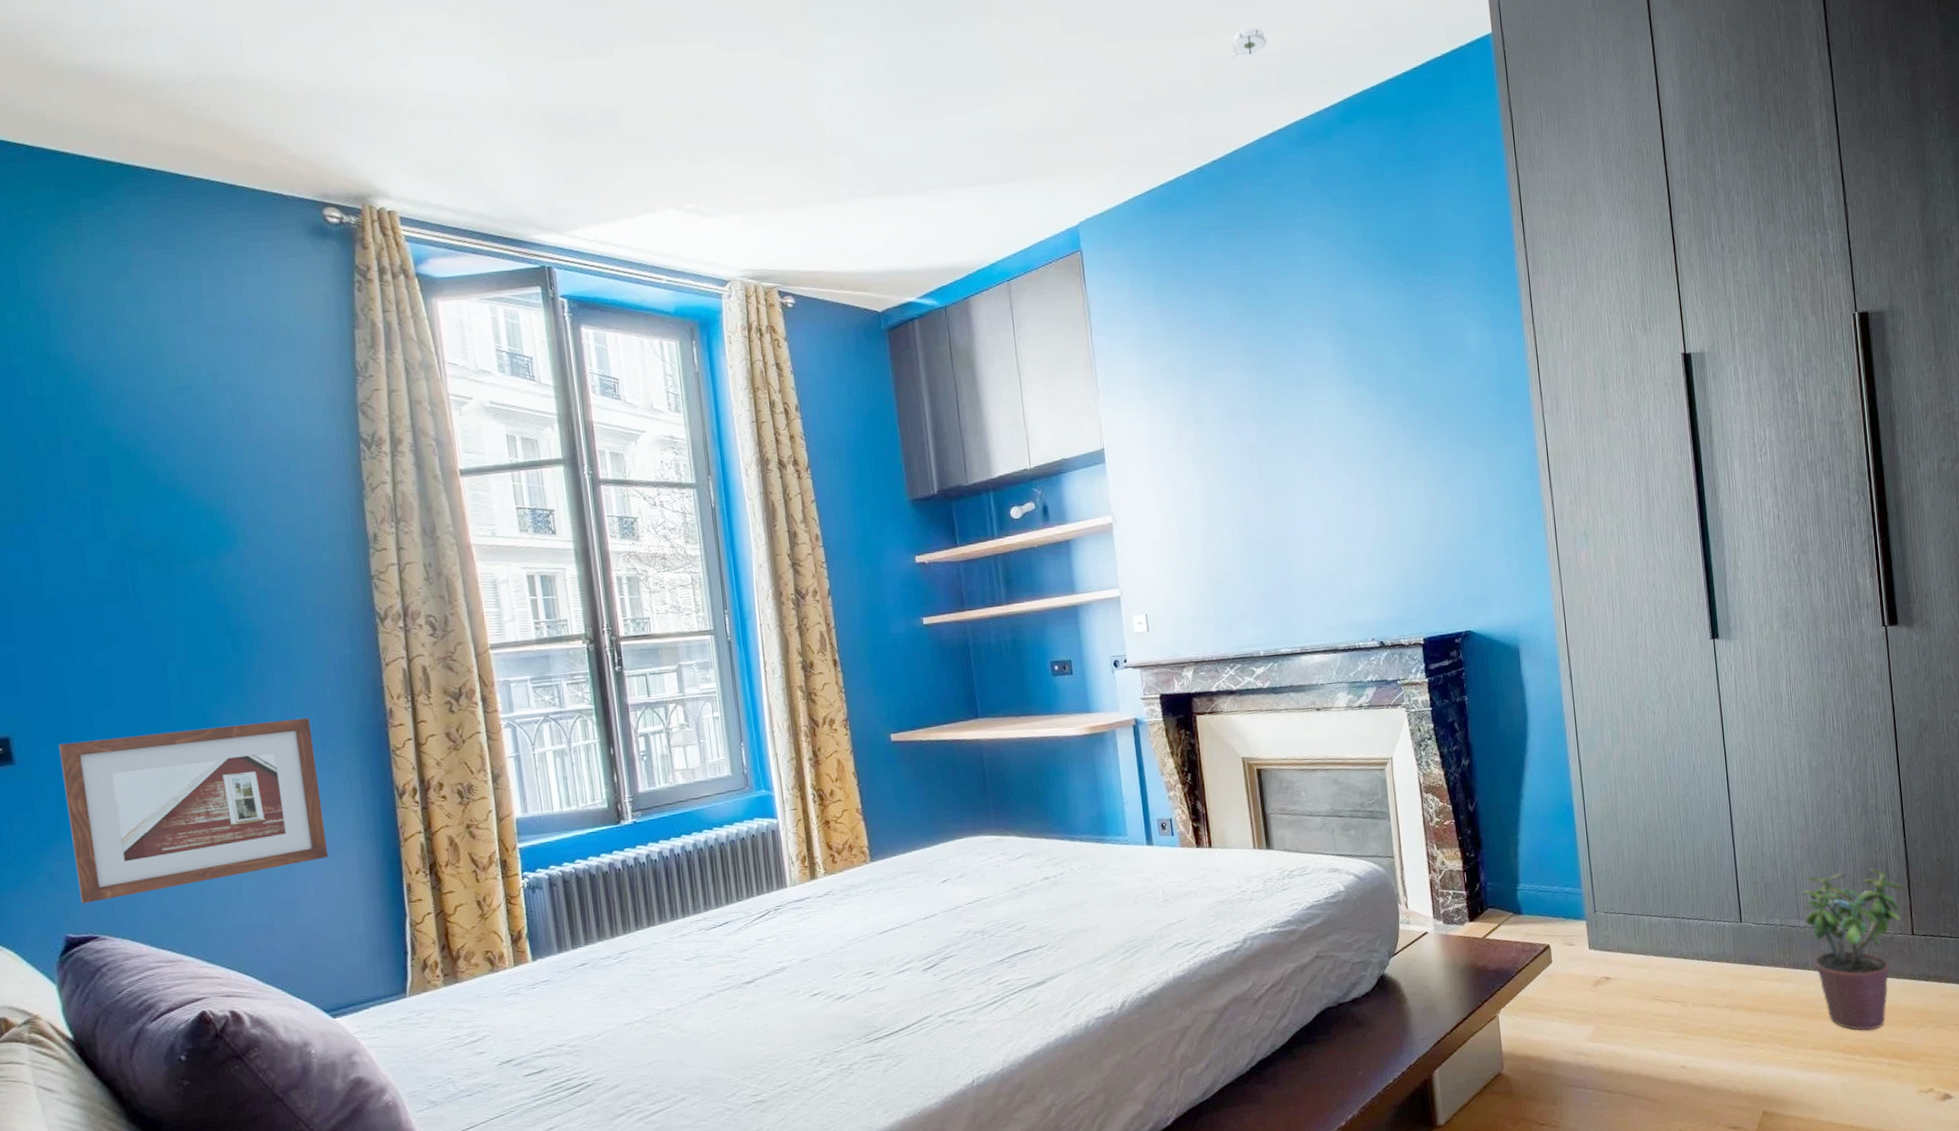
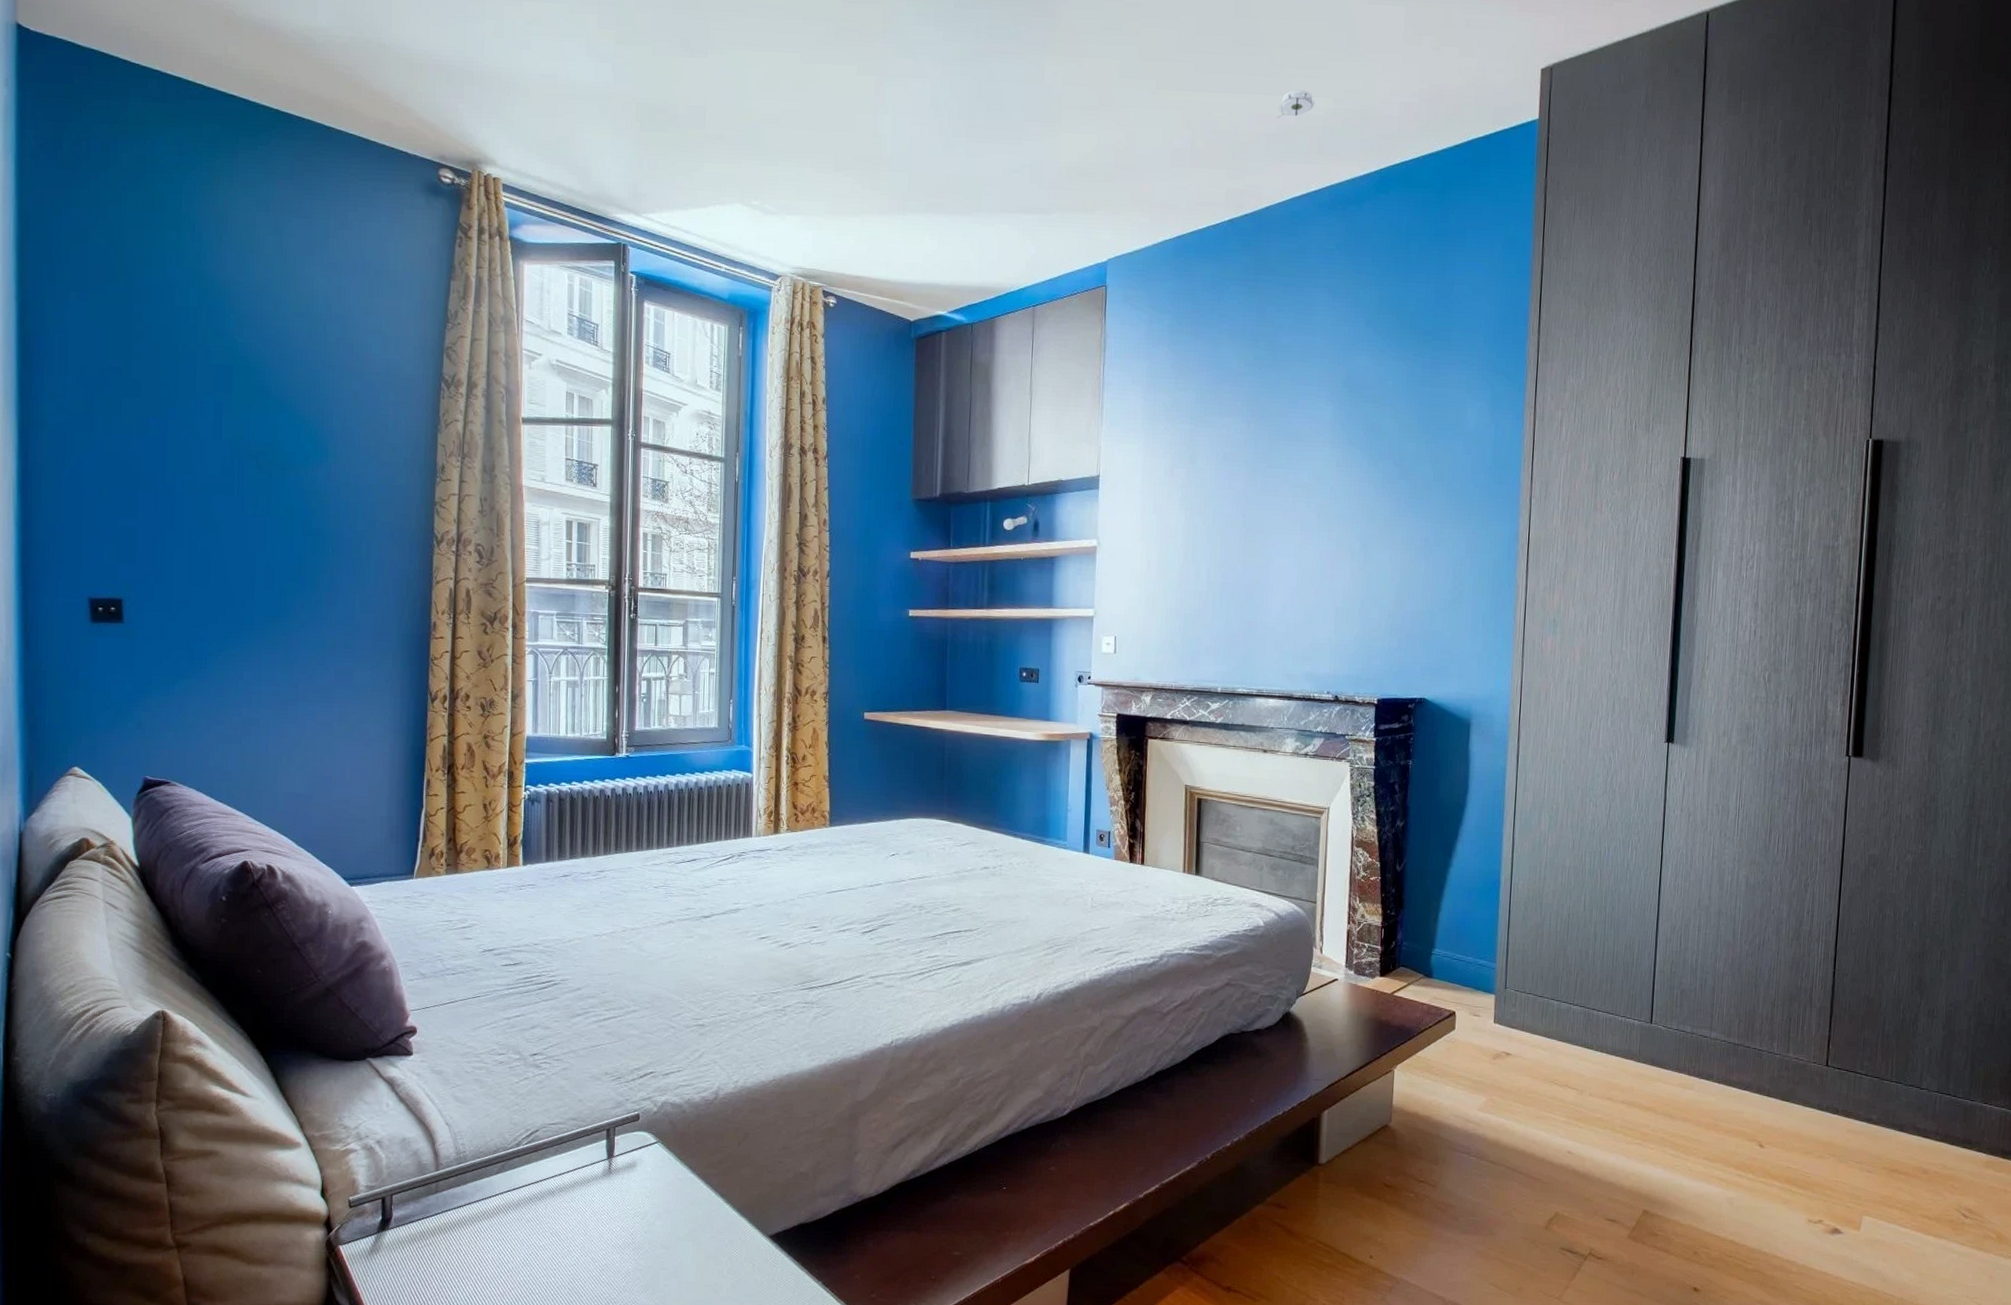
picture frame: present [58,718,329,904] -> none [160,611,367,752]
potted plant: present [1802,868,1905,1031] -> none [1717,991,1826,1152]

